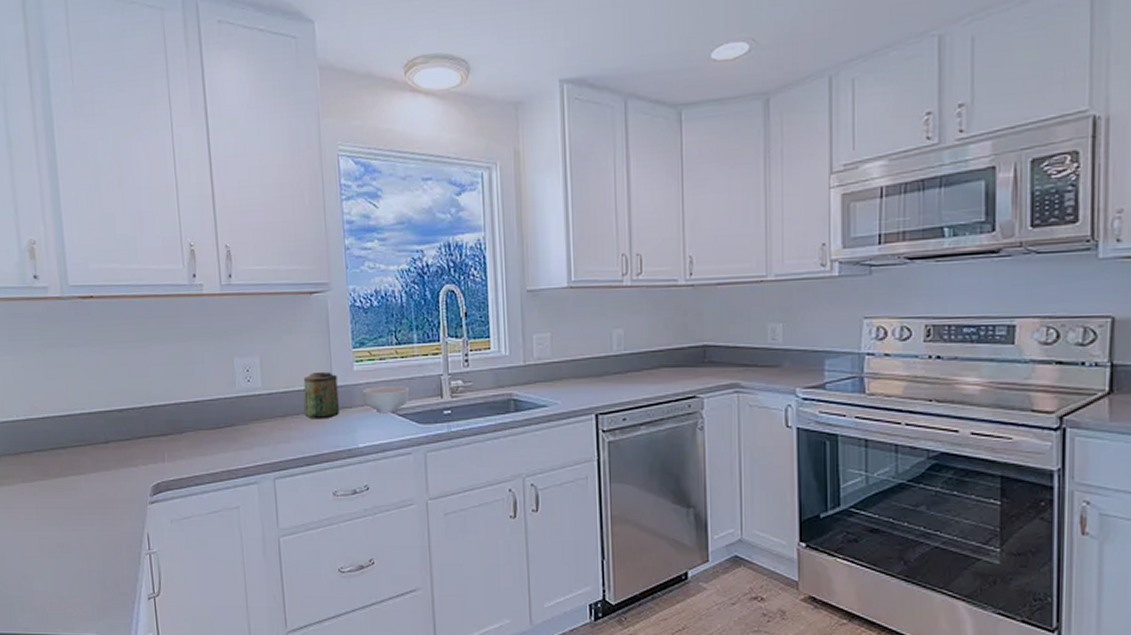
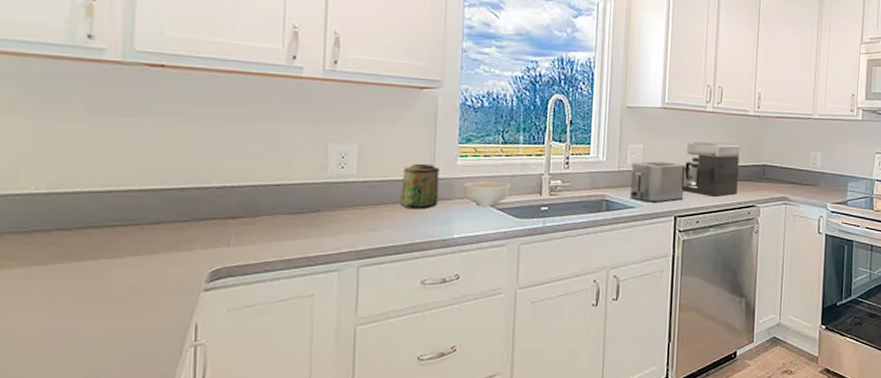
toaster: none [539,351,605,401] -> present [629,161,685,204]
coffee maker: none [601,322,672,388] -> present [682,142,740,197]

